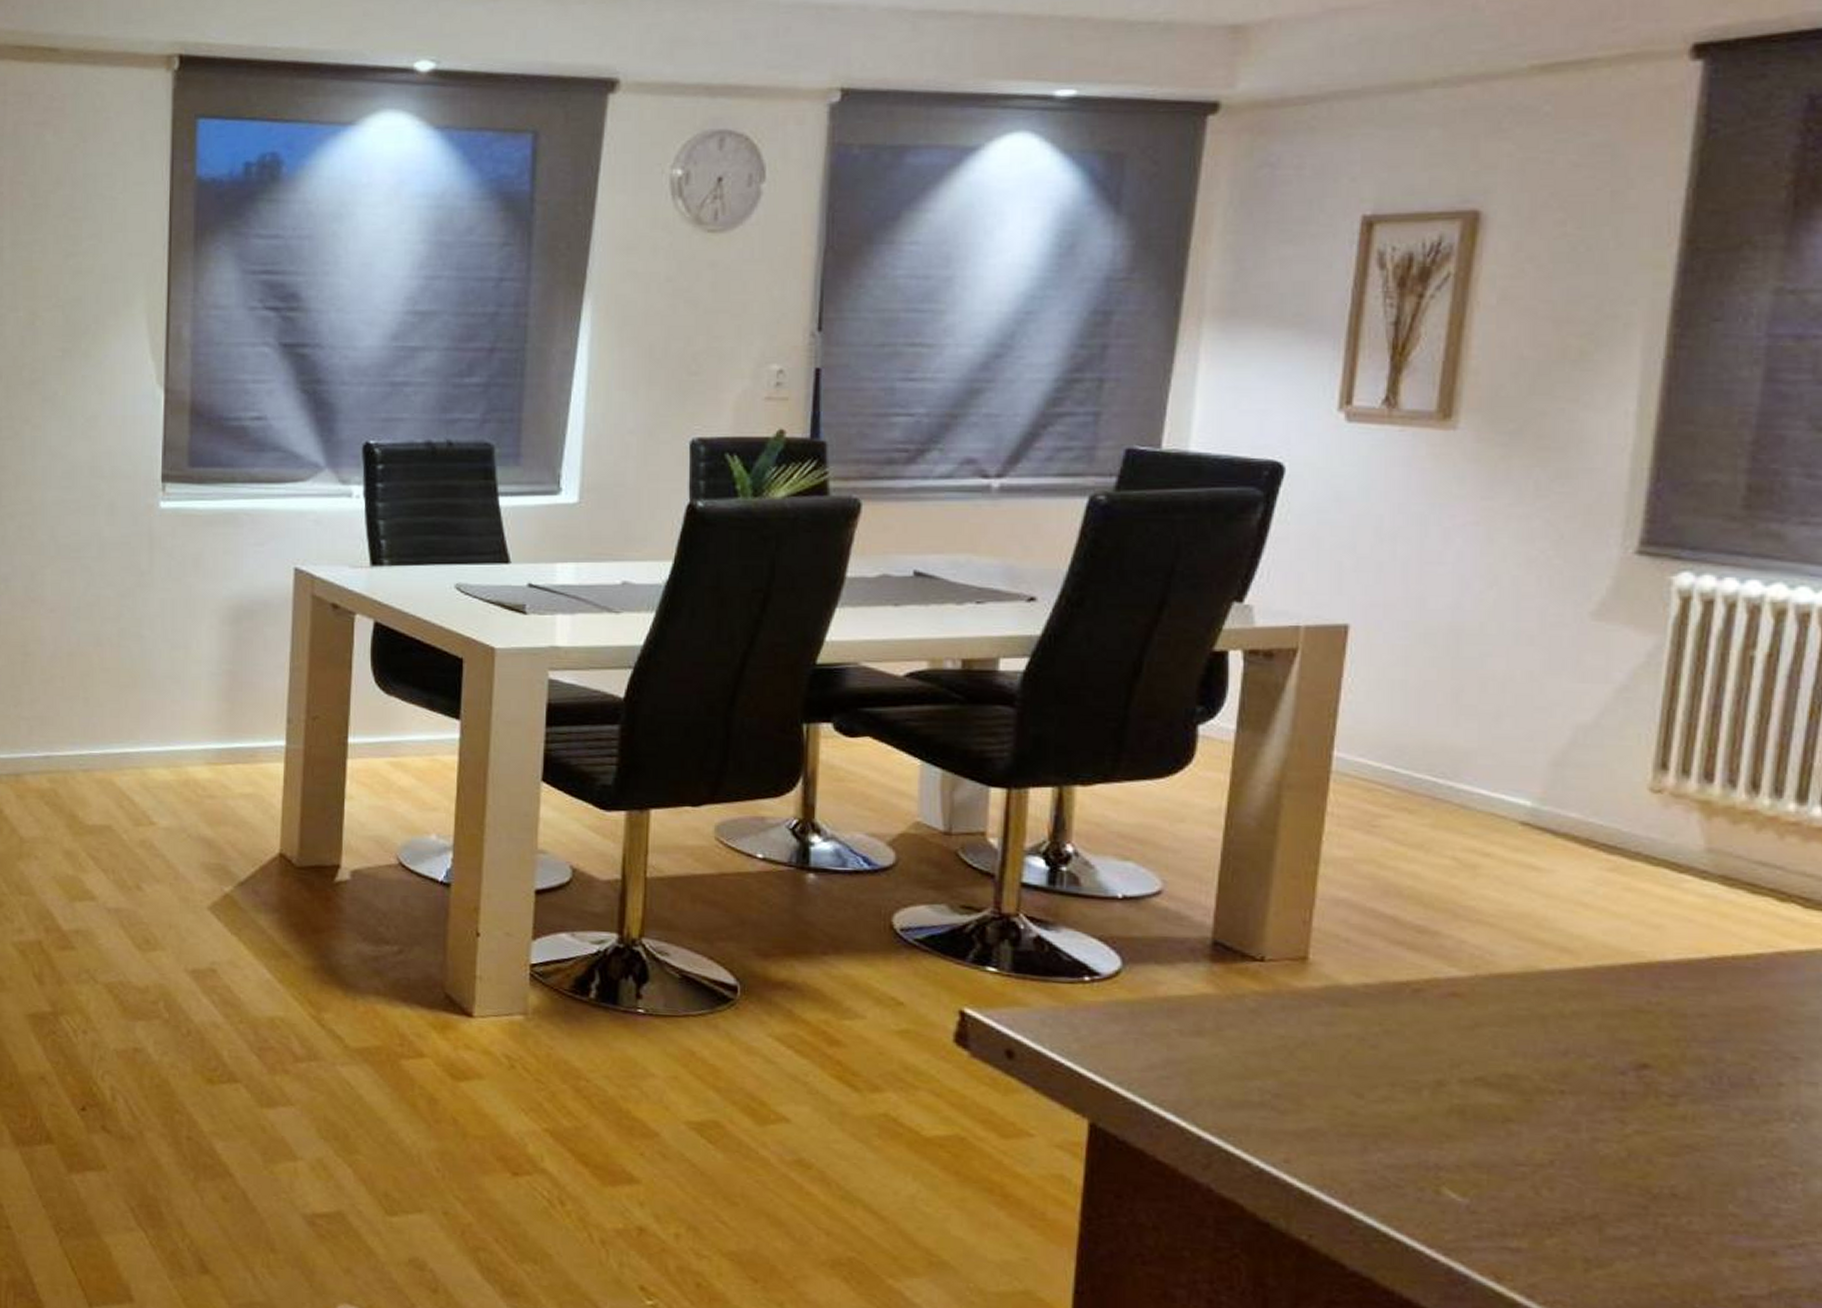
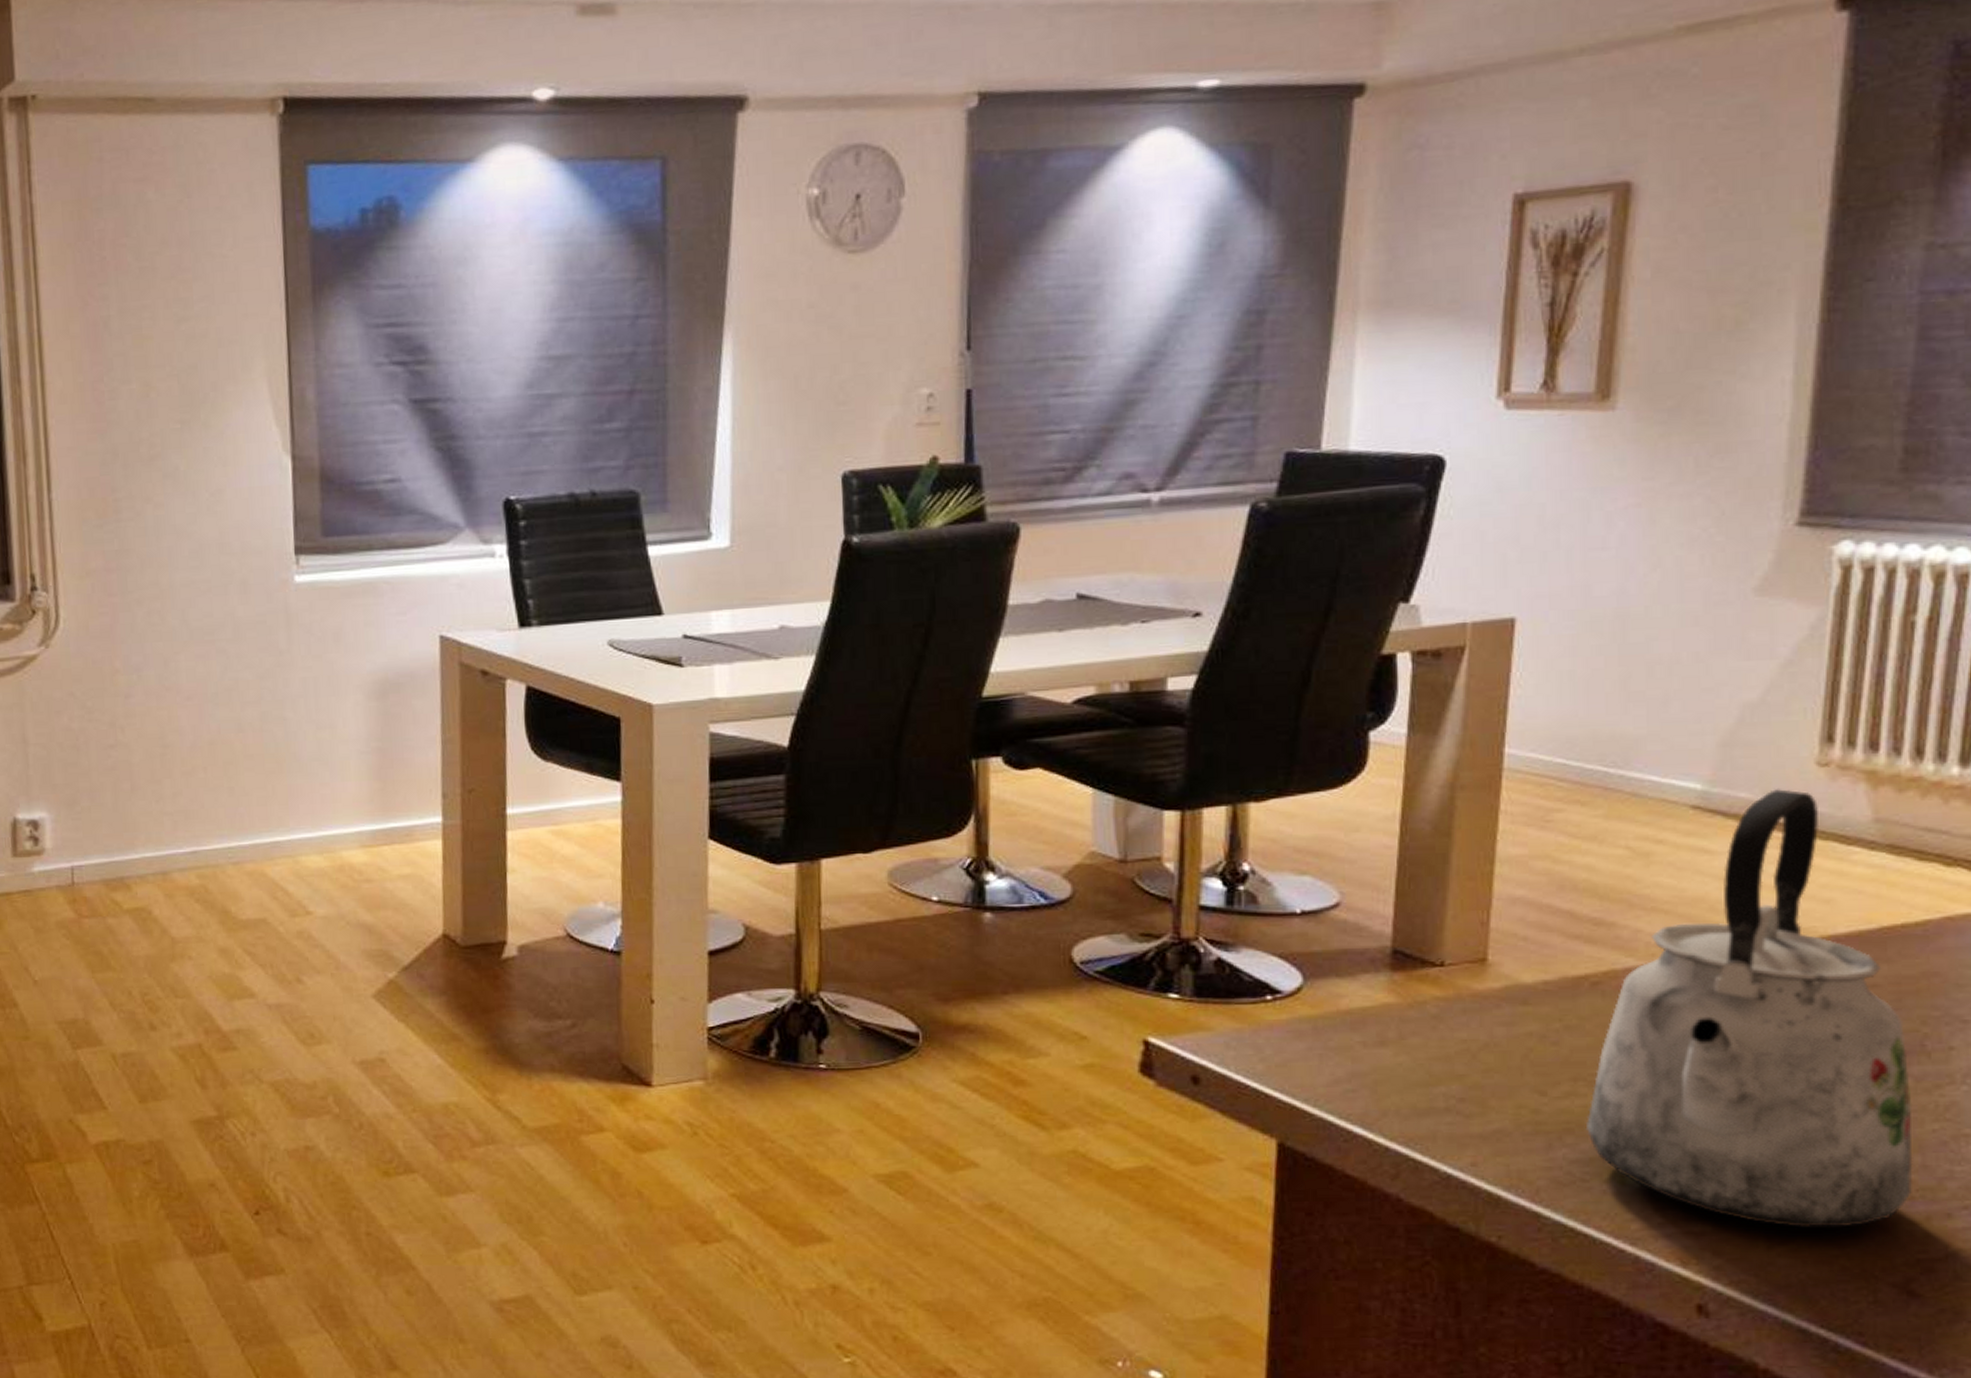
kettle: none [1401,810,1739,1256] -> present [1585,788,1913,1228]

